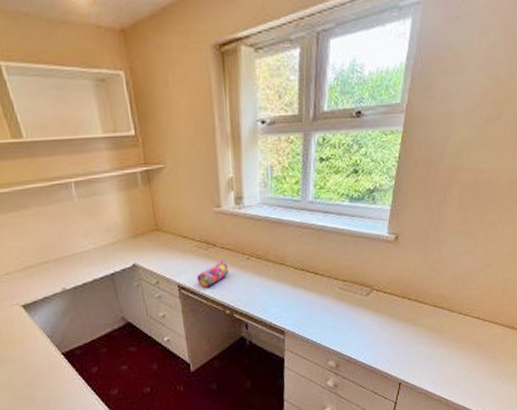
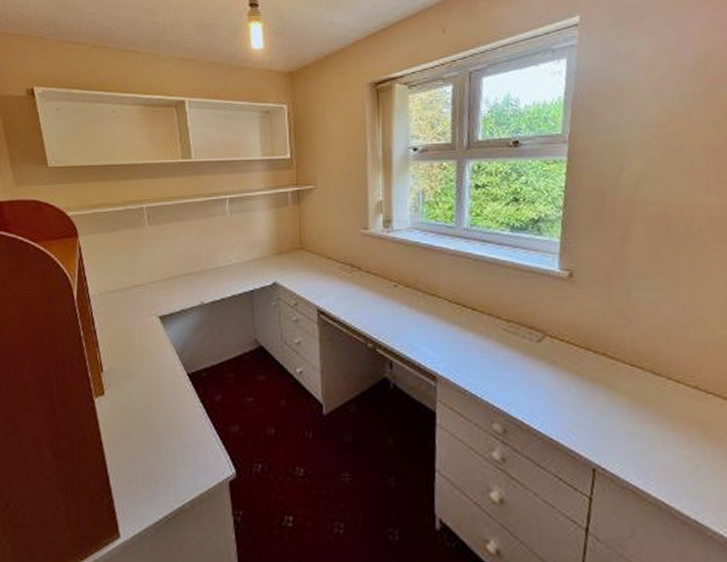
pencil case: present [196,261,229,287] -> none [338,286,374,314]

